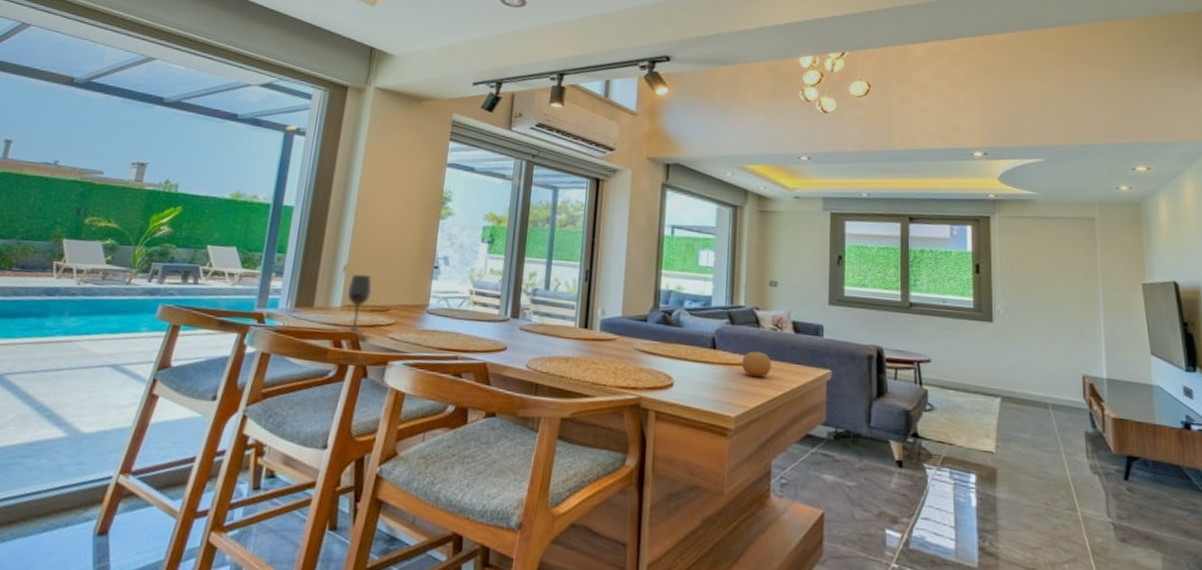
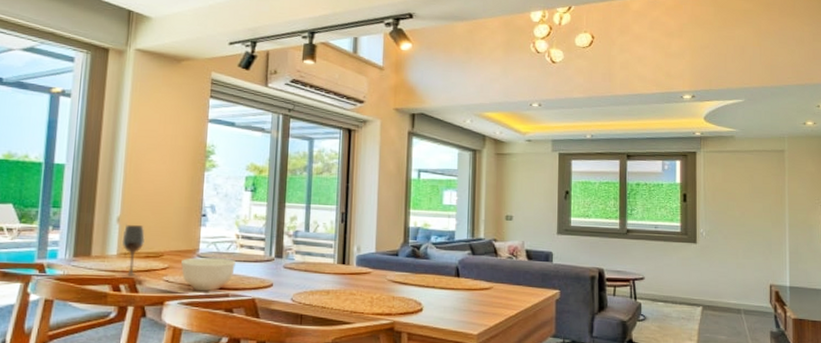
bowl: none [408,314,467,352] -> present [181,258,236,291]
fruit: present [742,351,771,378] -> none [482,277,508,300]

